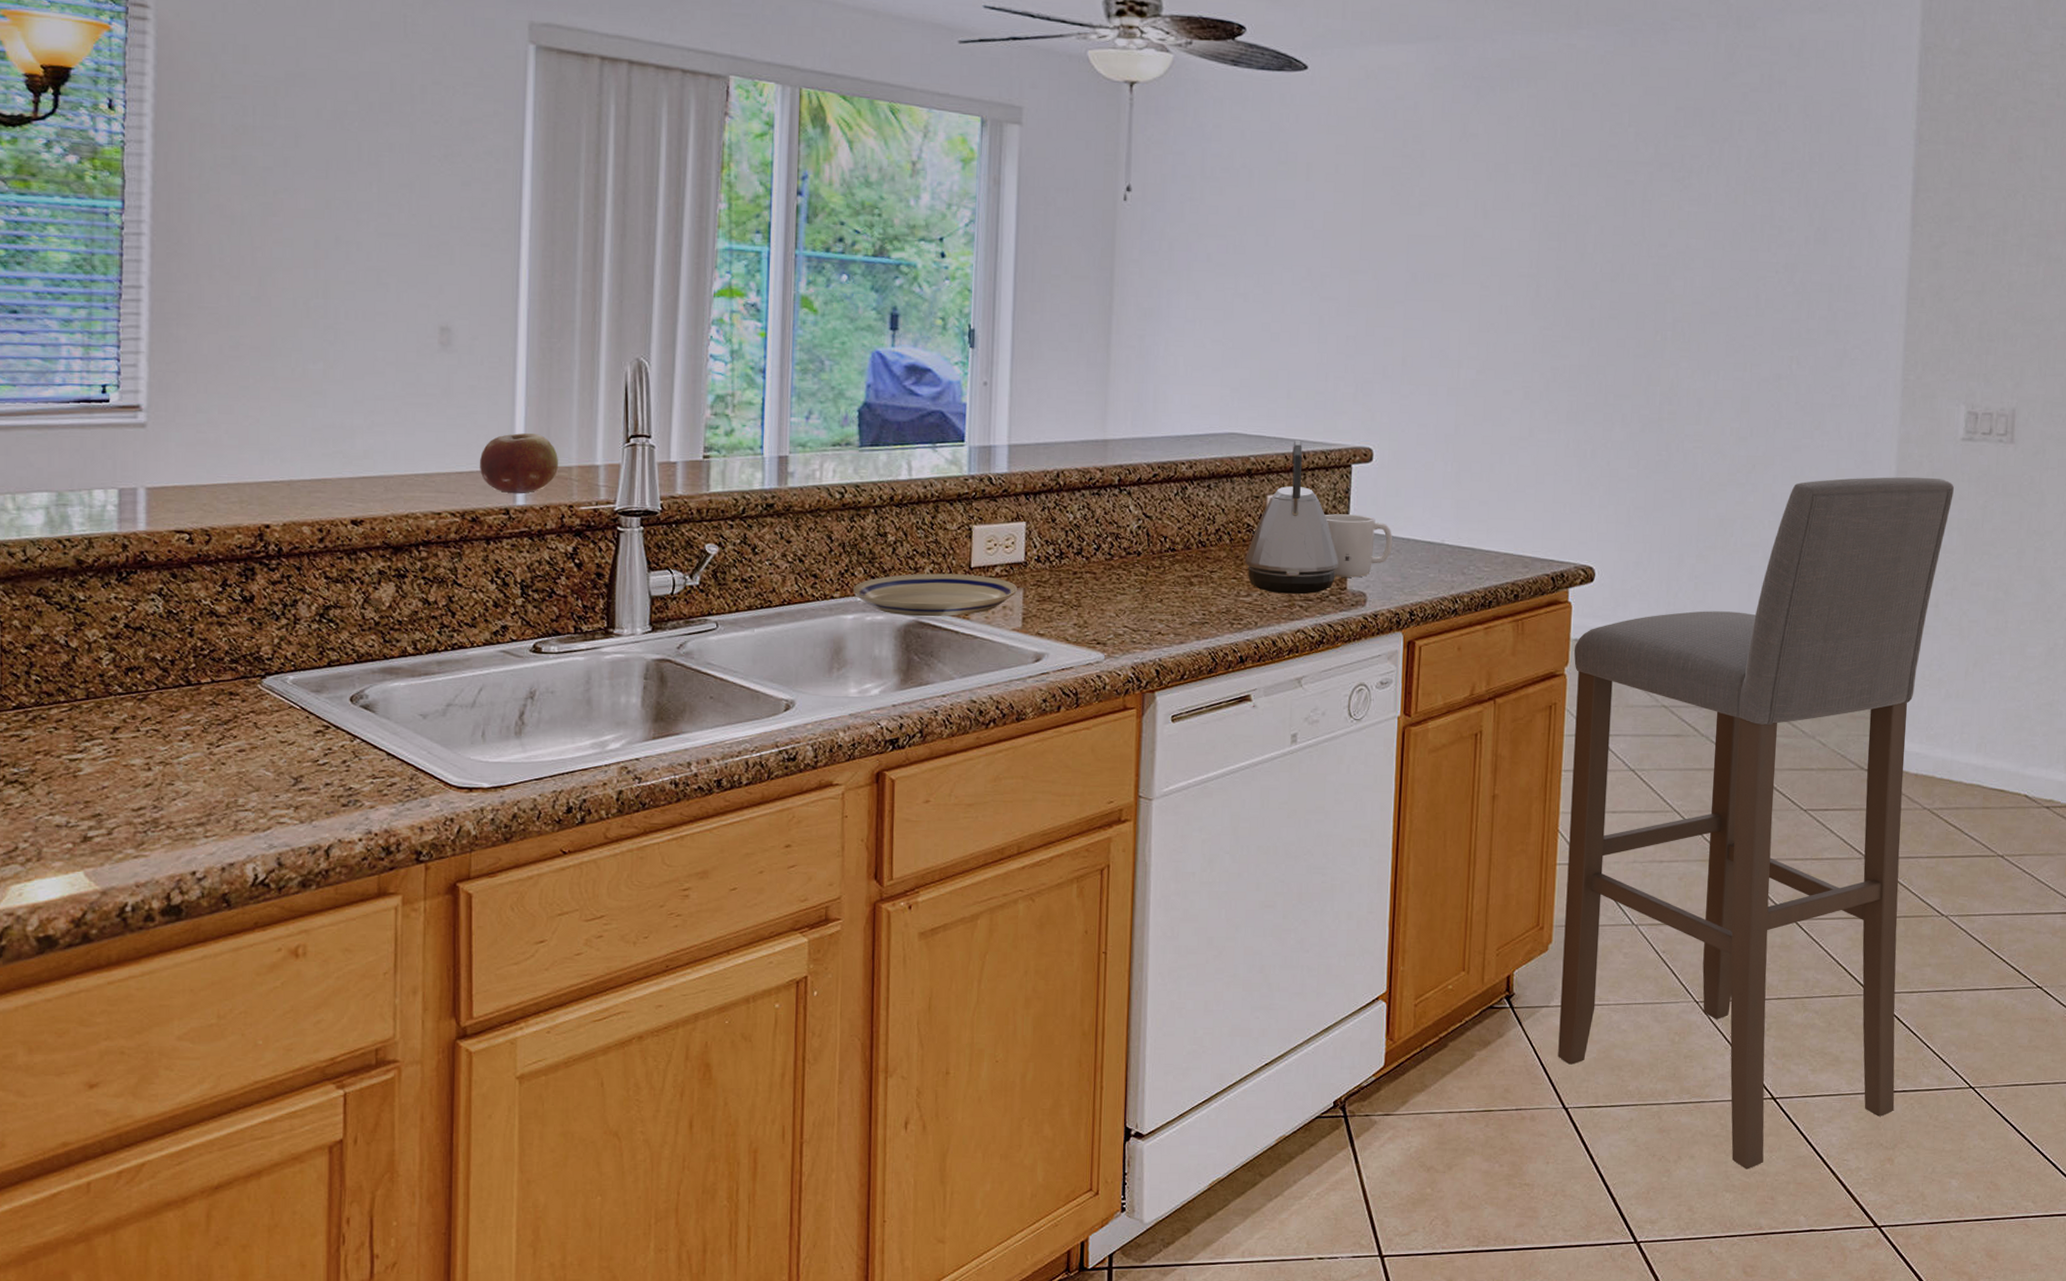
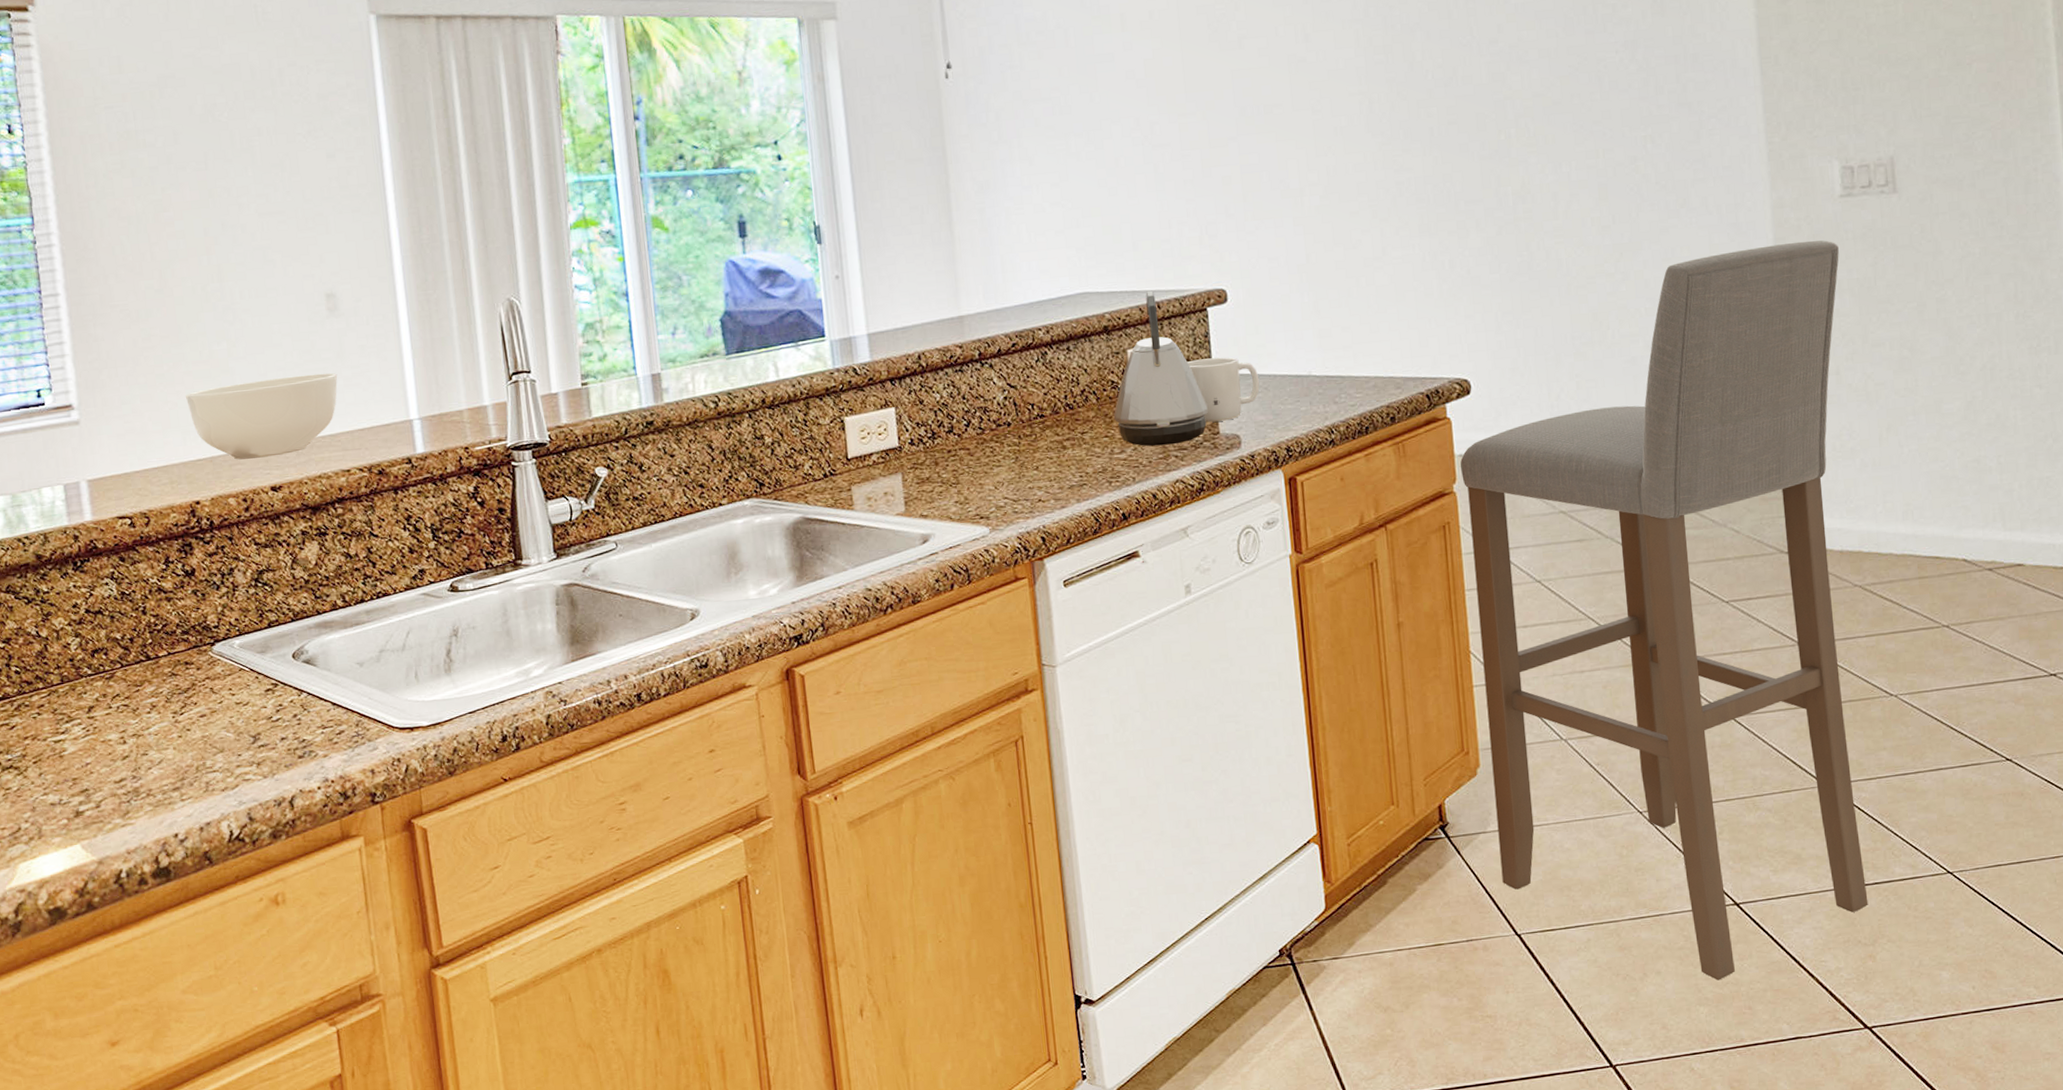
bowl: none [269,407,441,489] -> present [185,372,338,460]
fruit: present [480,433,558,494] -> none [378,383,450,443]
plate: present [852,573,1018,617] -> none [738,465,896,514]

